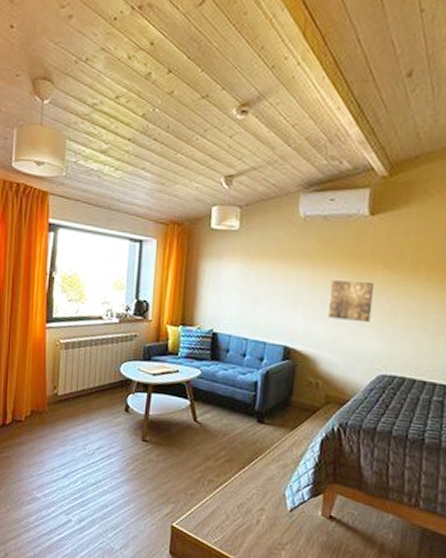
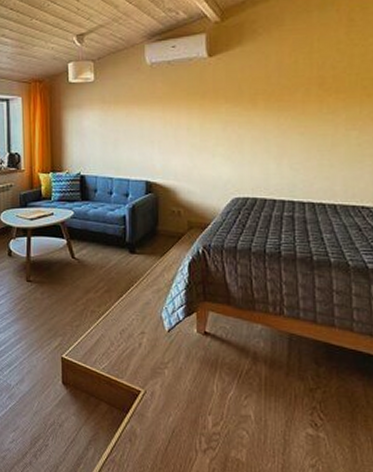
wall art: present [328,280,374,322] -> none [181,117,220,152]

